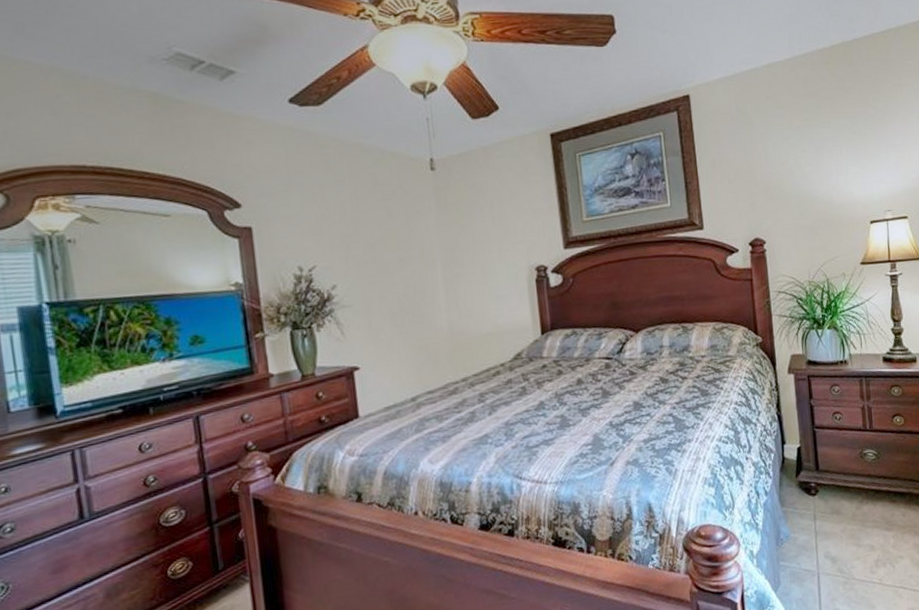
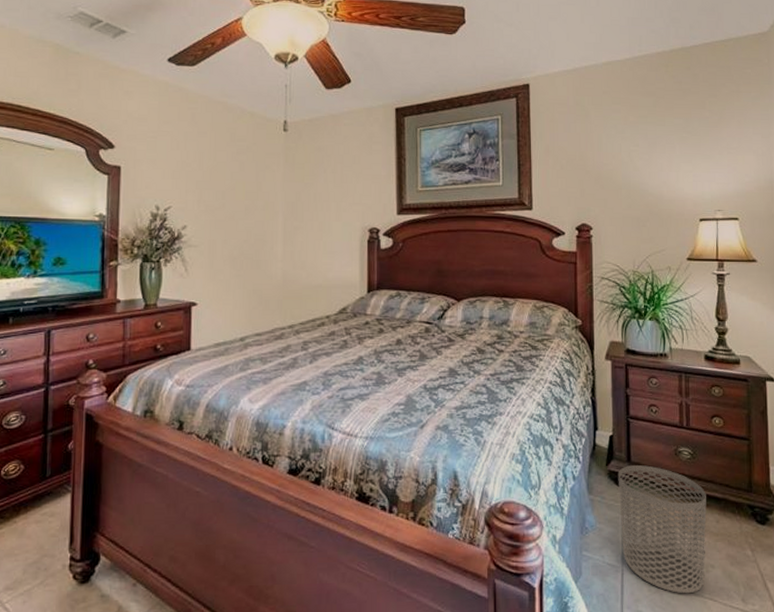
waste bin: none [808,471,895,587] -> present [618,465,707,594]

